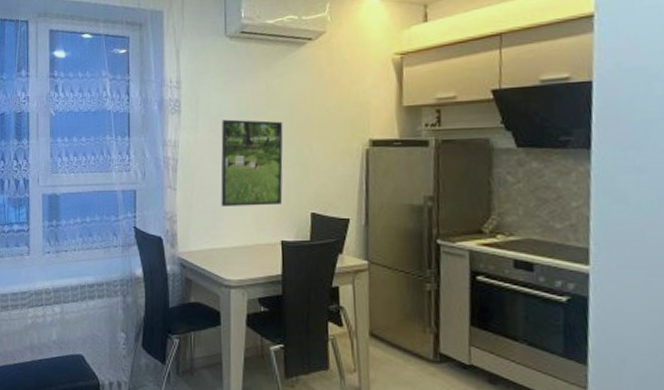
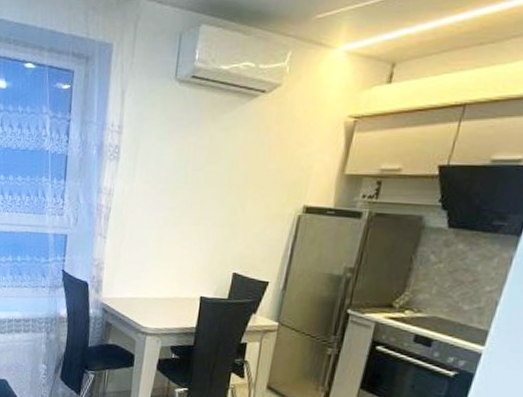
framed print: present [221,119,283,206] -> none [148,171,221,262]

